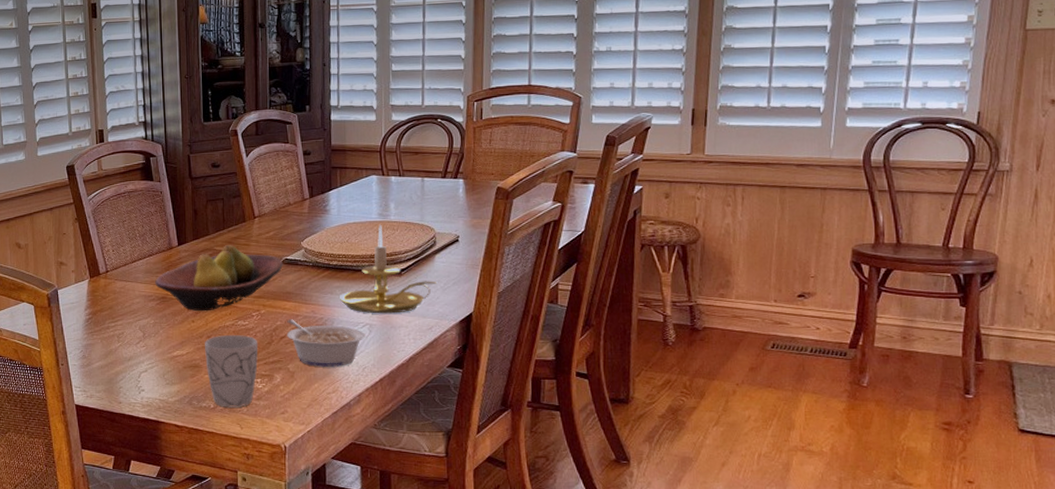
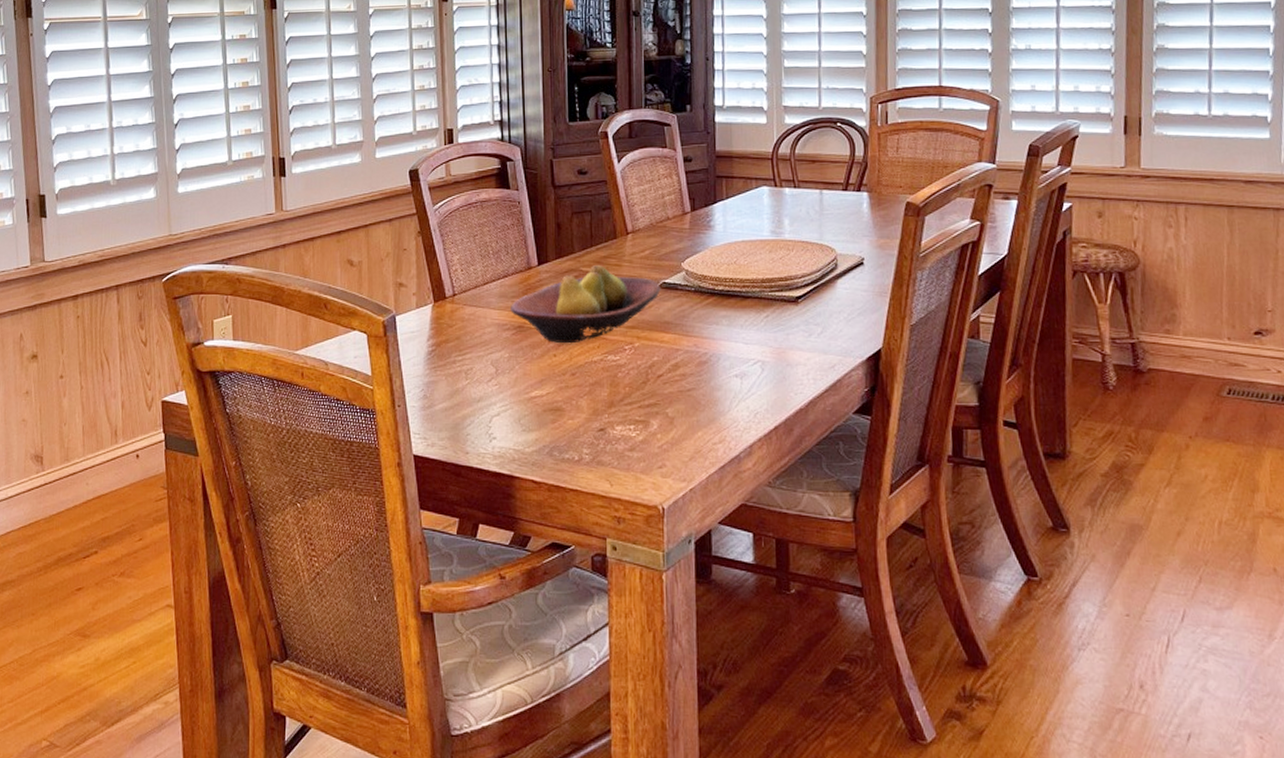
mug: present [205,334,258,407] -> none [568,371,632,460]
legume: present [286,319,365,367] -> none [664,354,757,411]
candle holder: present [339,224,438,314] -> none [725,243,840,349]

